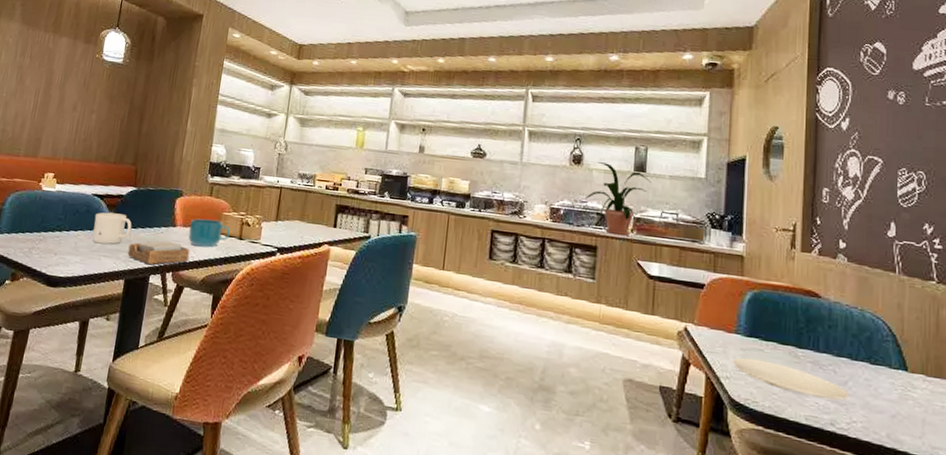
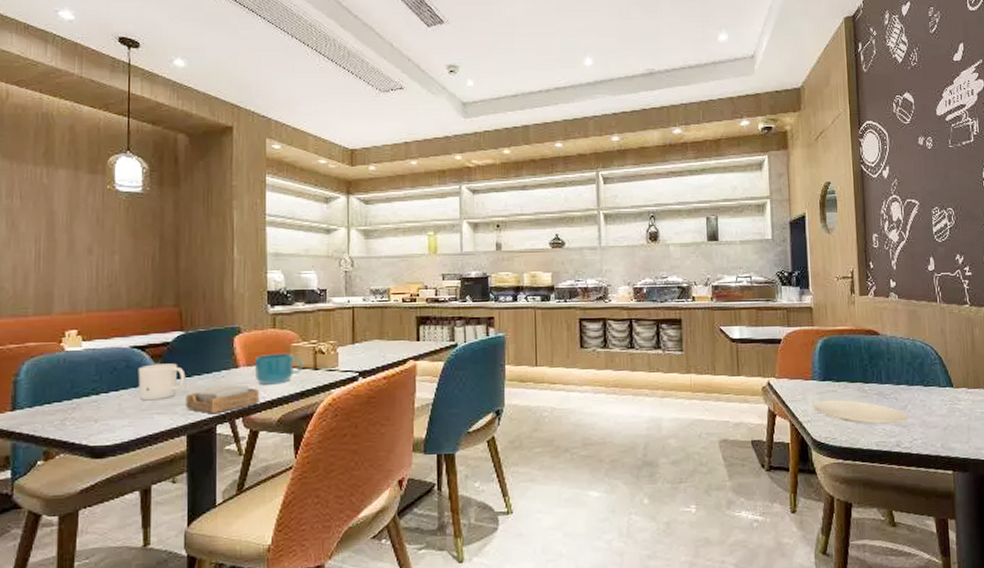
house plant: present [583,162,651,237] -> none [664,236,724,306]

